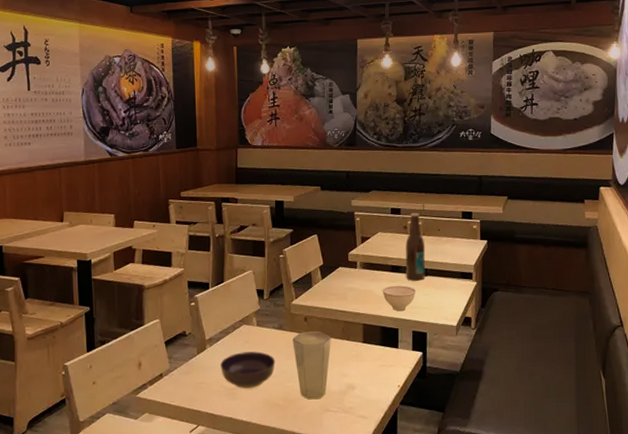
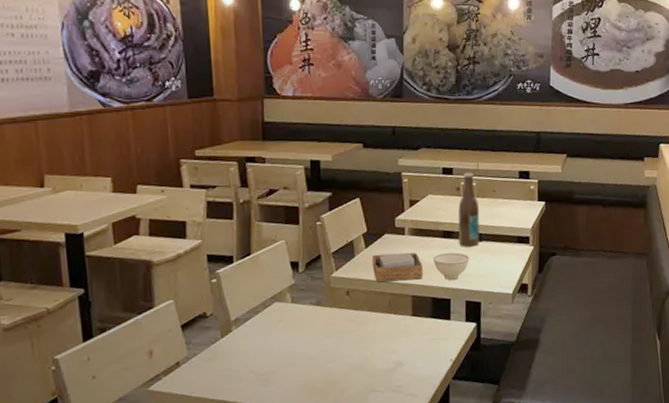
bowl: present [220,351,276,389] -> none [249,331,314,373]
cup: present [292,331,331,400] -> none [333,305,377,381]
napkin holder: none [327,284,373,311] -> present [371,252,423,282]

